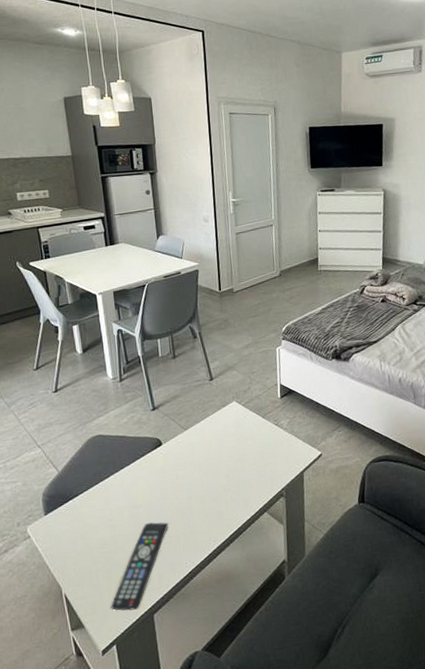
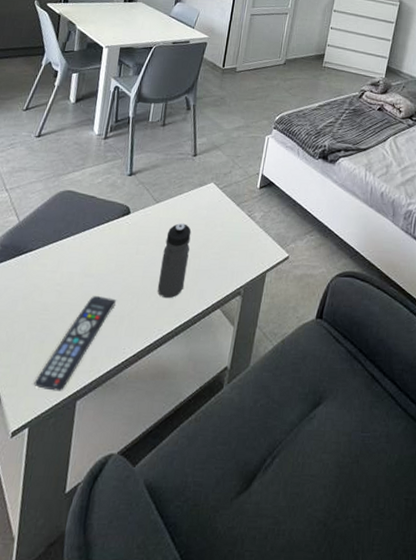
water bottle: none [201,443,229,513] -> present [157,223,192,299]

